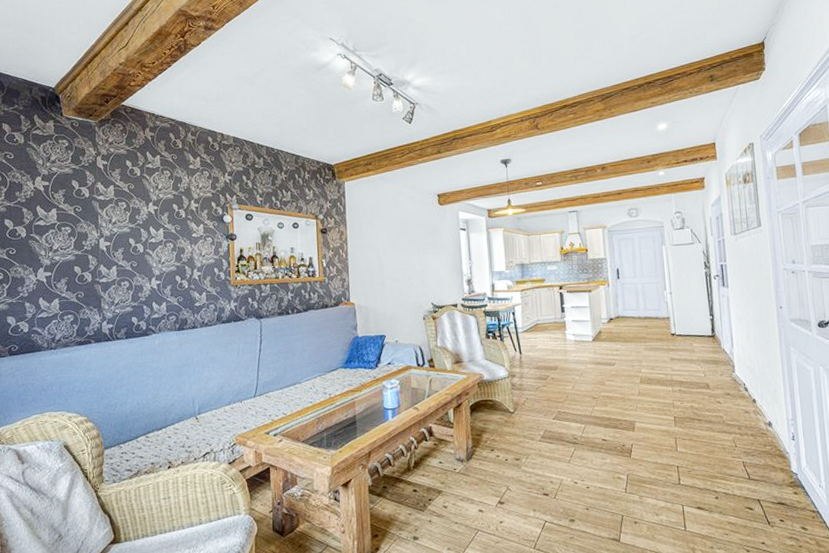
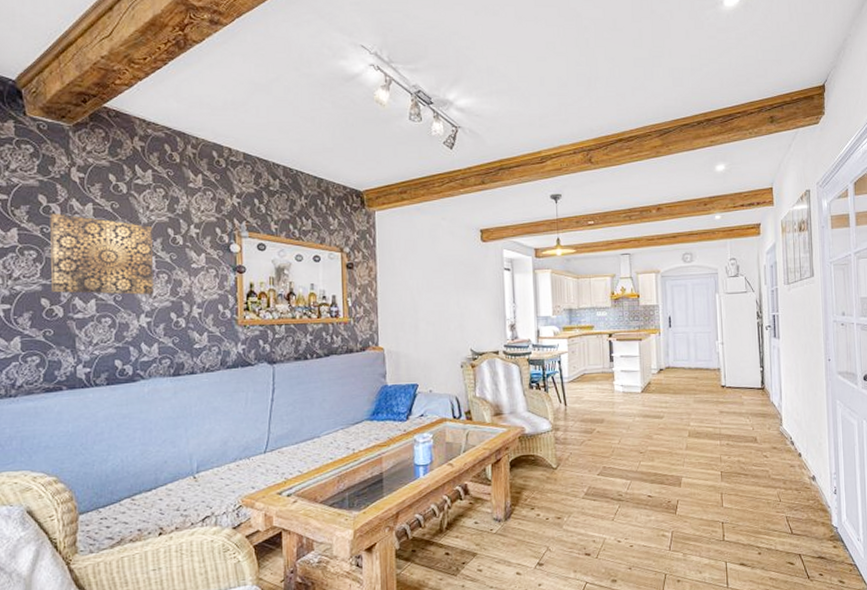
wall art: none [81,195,162,262] -> present [50,213,154,295]

